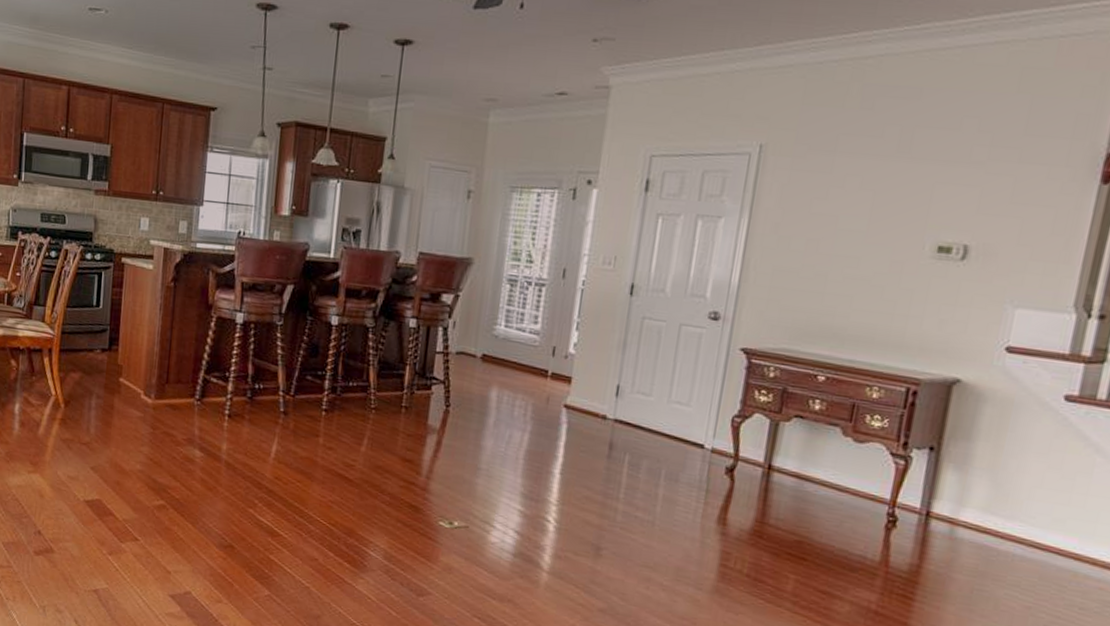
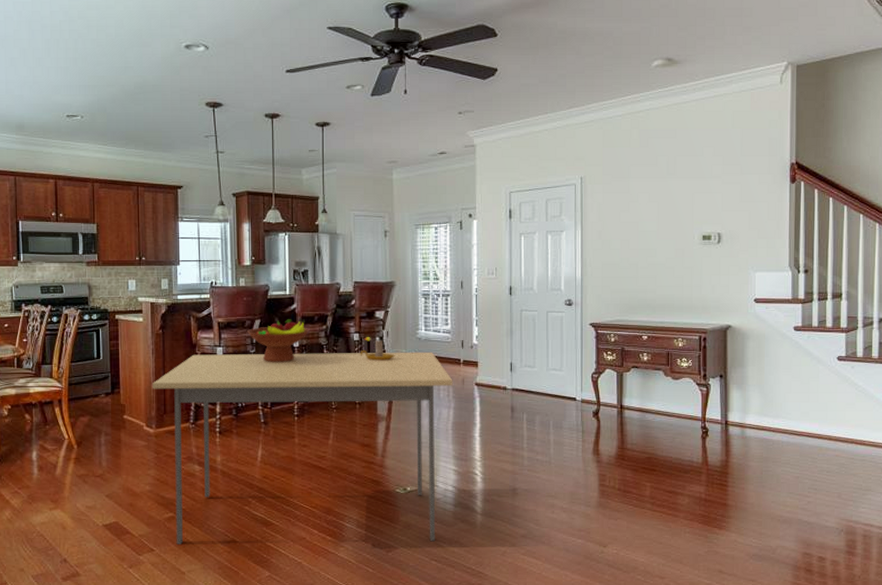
dining table: none [156,317,534,595] -> present [153,351,453,544]
fruit bowl: none [276,289,354,343] -> present [247,318,310,362]
candle holder: none [414,325,461,359] -> present [360,337,395,361]

